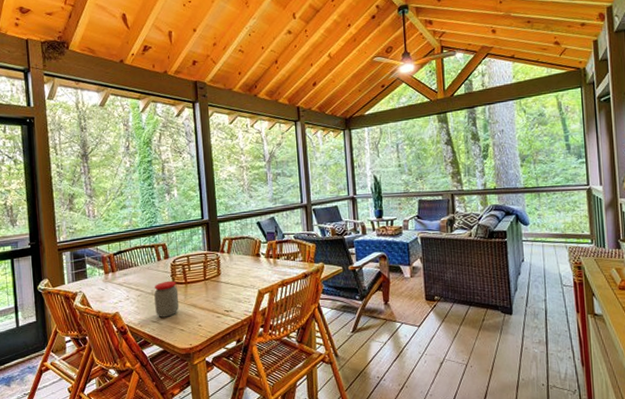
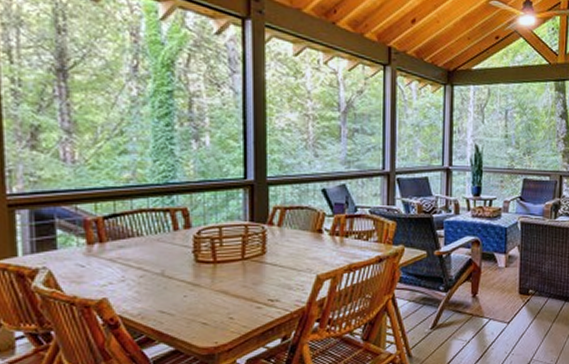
jar: present [154,280,180,317] -> none [165,258,203,307]

